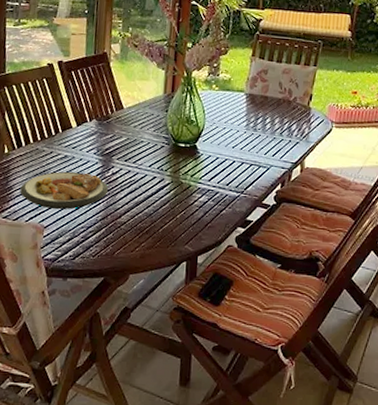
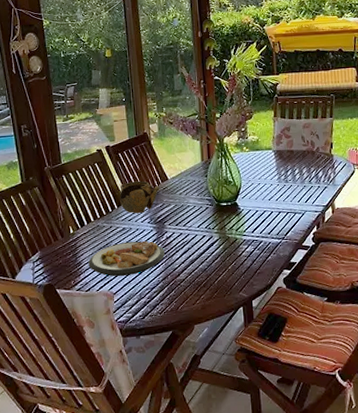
teapot: none [65,105,113,142] -> present [119,181,160,214]

